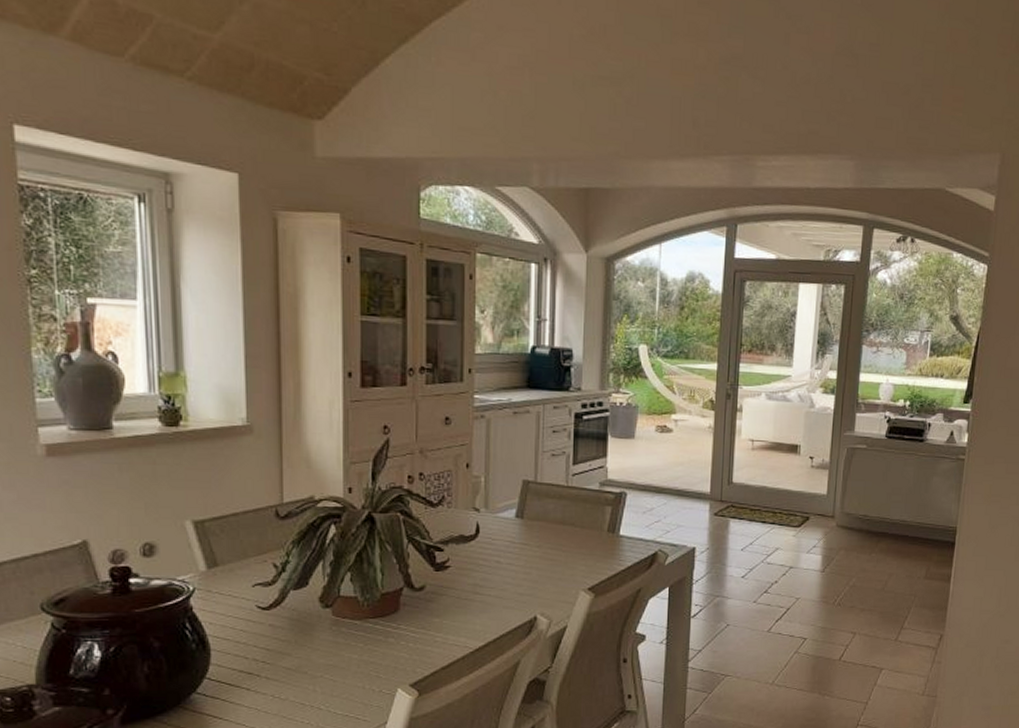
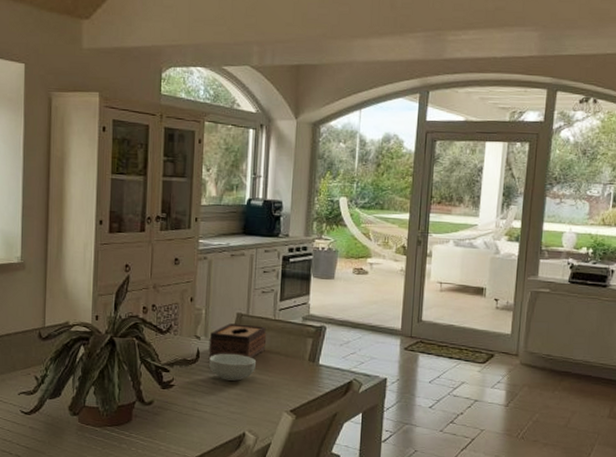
tissue box: none [490,492,559,533] -> present [209,323,267,358]
cereal bowl: none [492,526,547,558] -> present [209,353,256,381]

